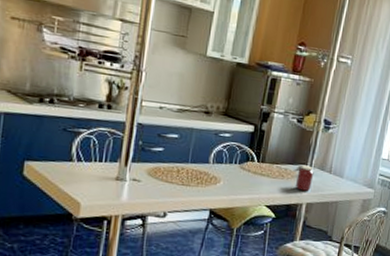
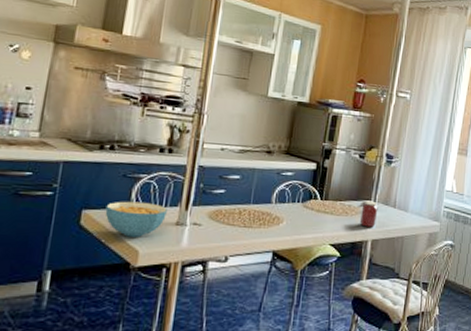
cereal bowl: none [47,154,107,190] -> present [105,201,167,237]

